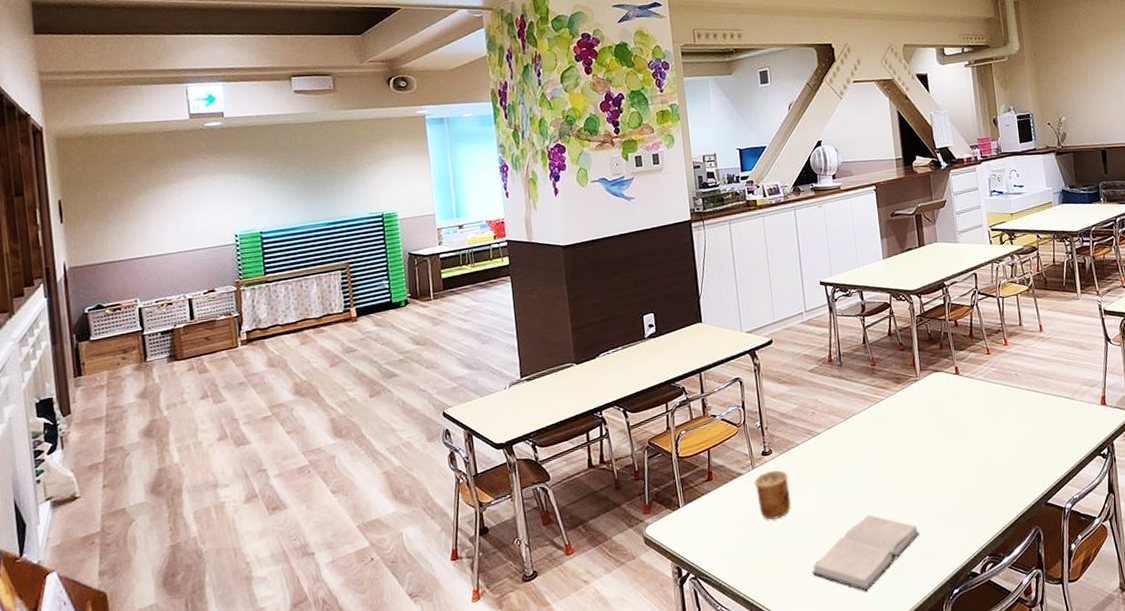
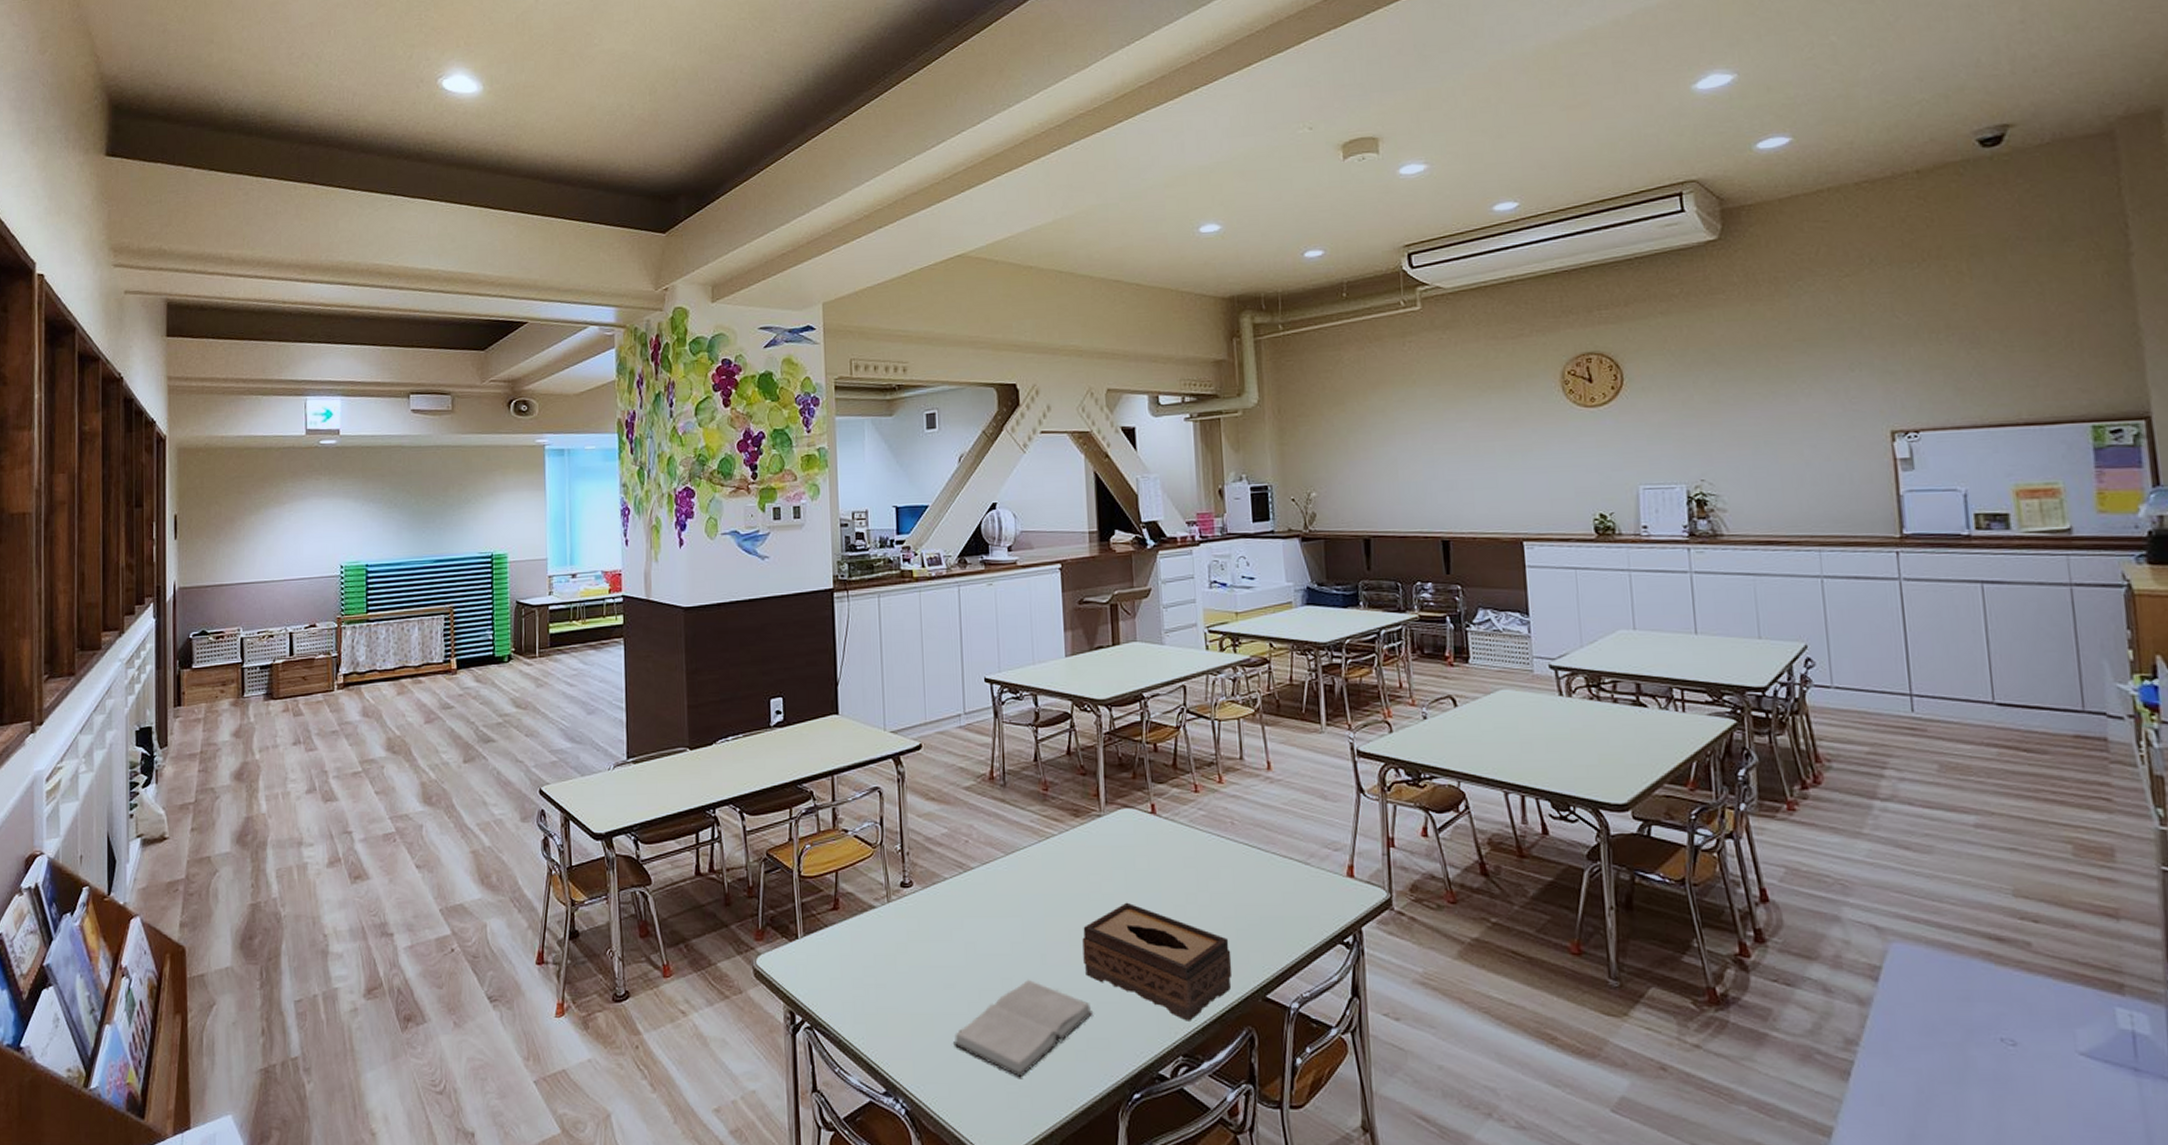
cup: present [754,470,791,520] -> none [889,908,932,969]
tissue box: none [908,444,1022,529] -> present [1082,902,1233,1021]

